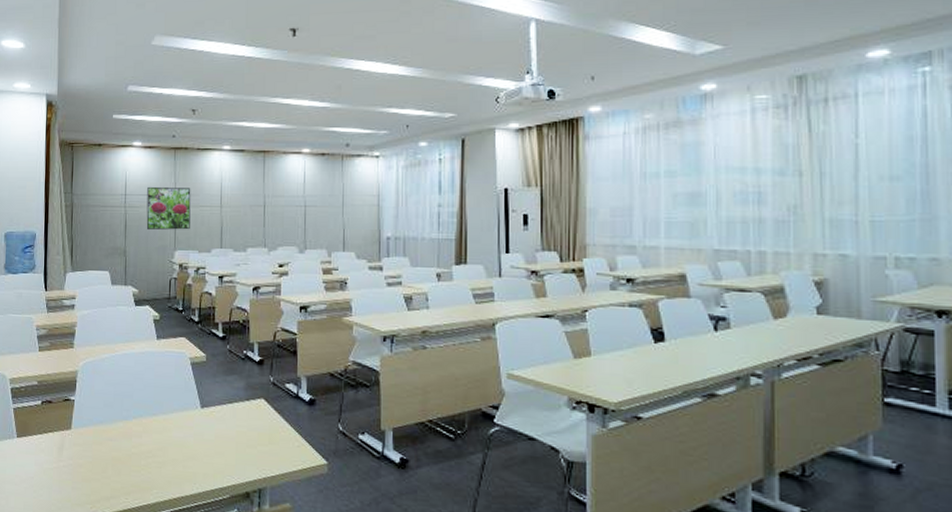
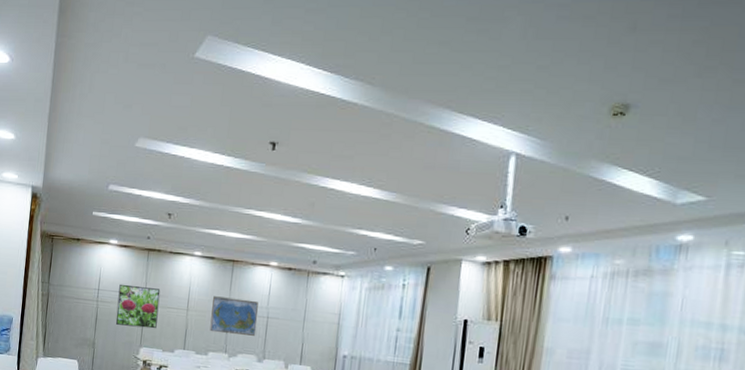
world map: none [246,190,295,227] -> present [210,296,258,336]

